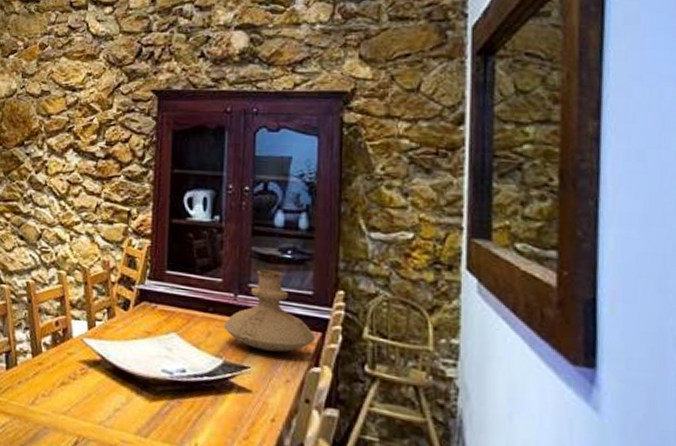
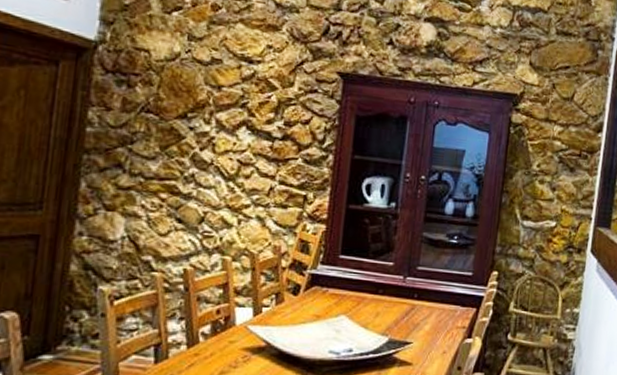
vase: present [223,269,316,353] -> none [391,253,471,328]

